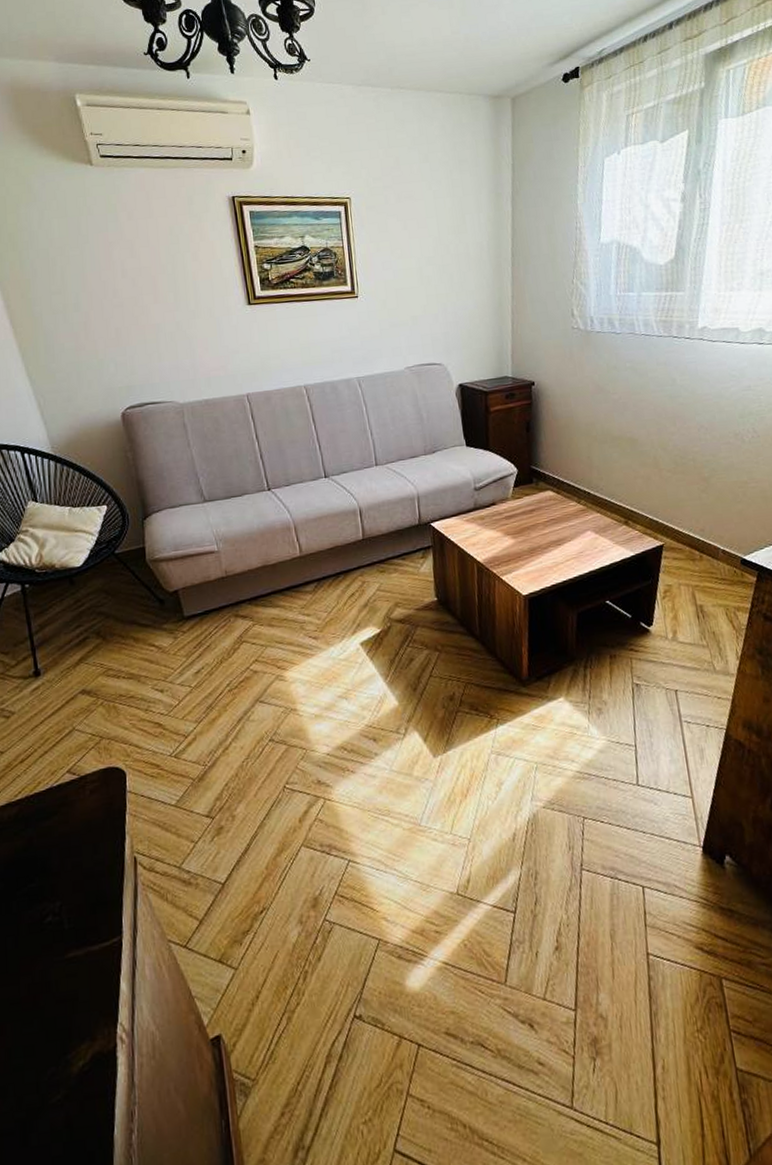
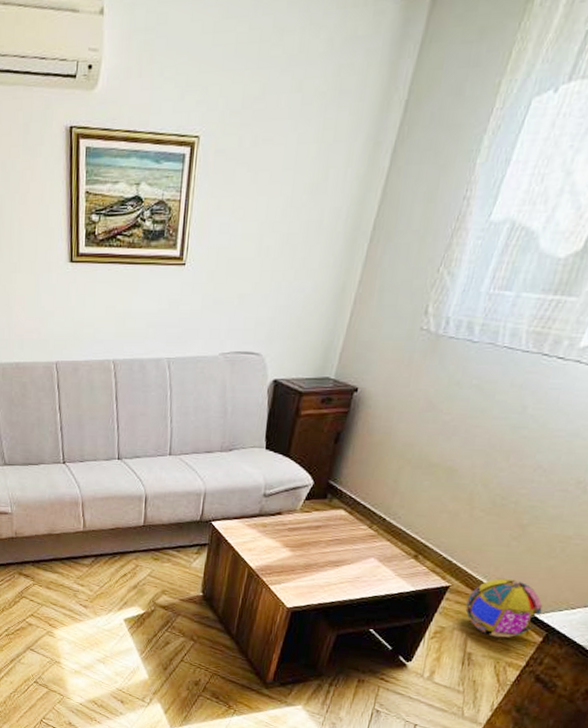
ball: none [682,527,748,585] -> present [465,578,543,638]

